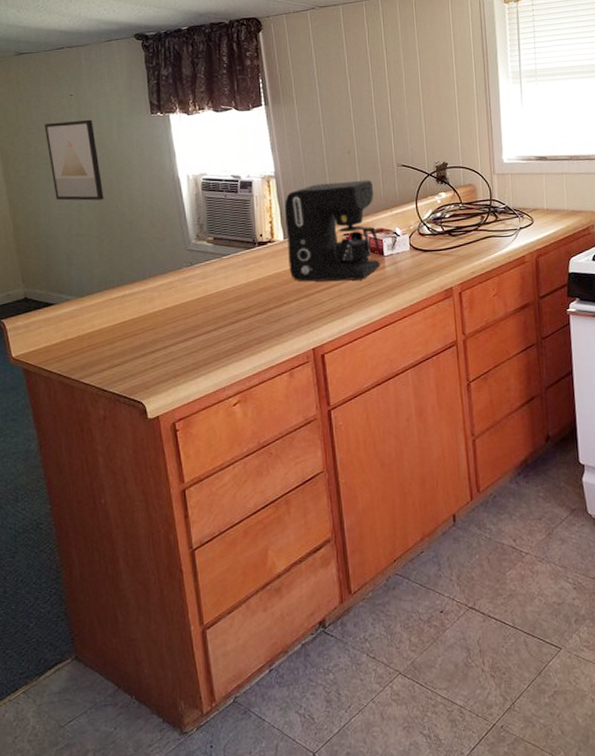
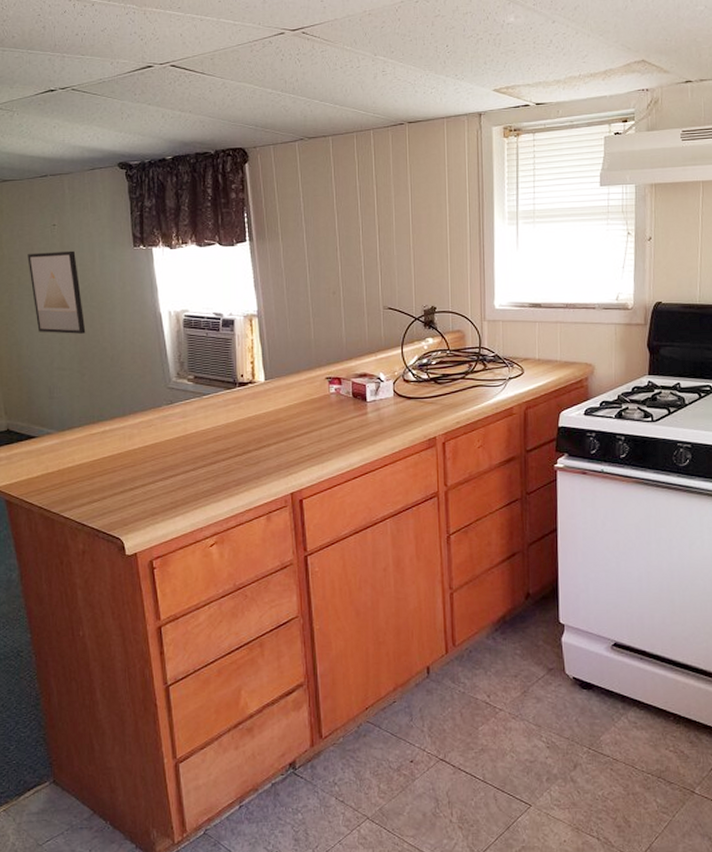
coffee maker: present [284,180,380,282] -> none [266,322,363,426]

